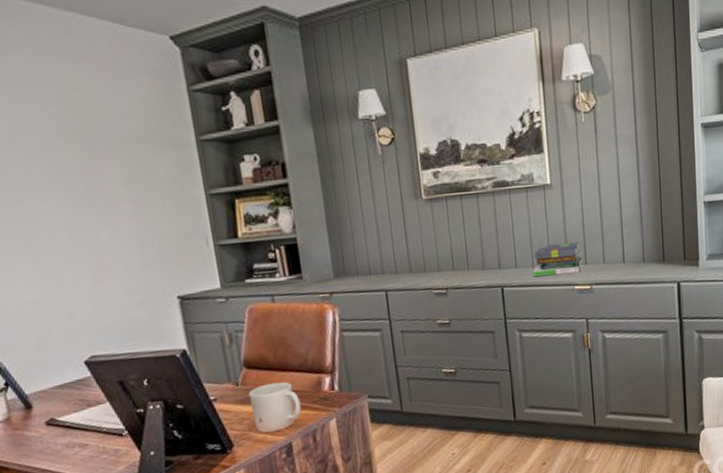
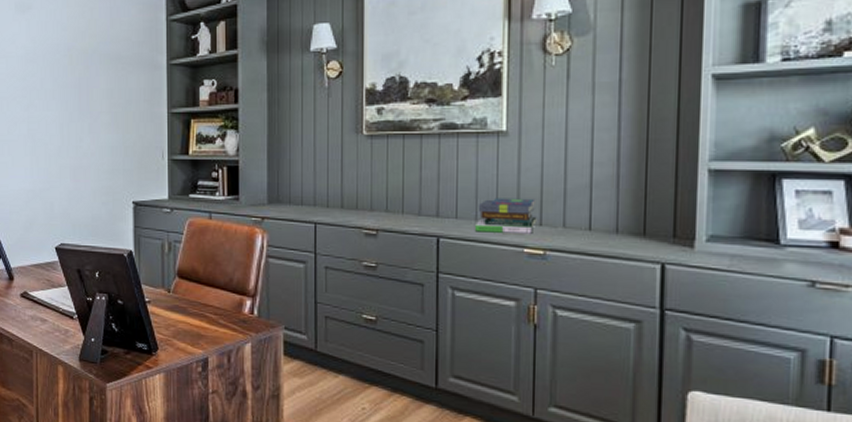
mug: present [248,381,302,434] -> none [177,296,221,344]

